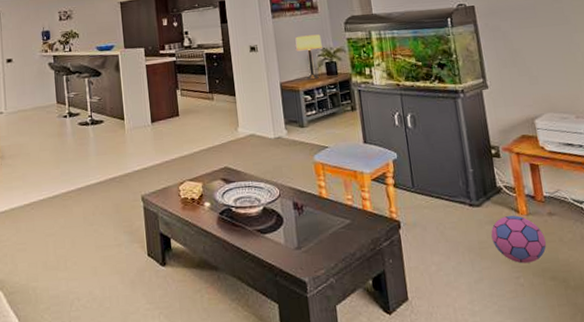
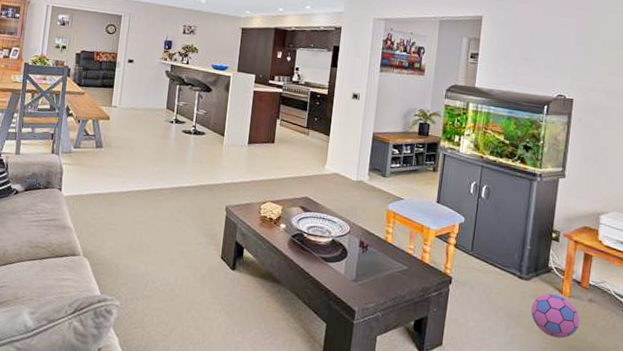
table lamp: present [295,34,322,80] -> none [396,93,421,137]

